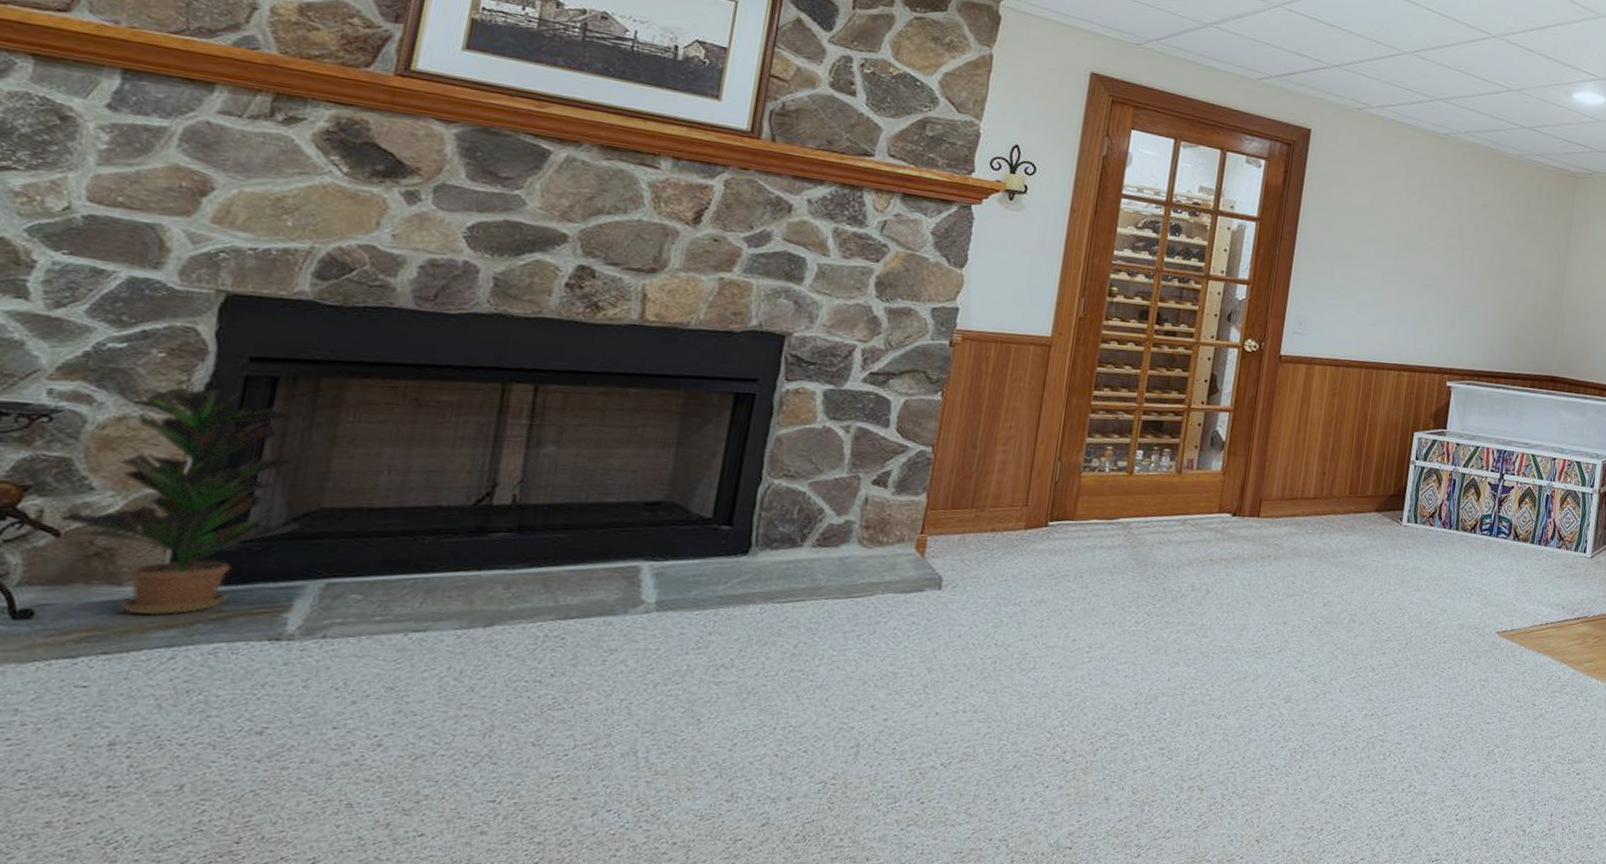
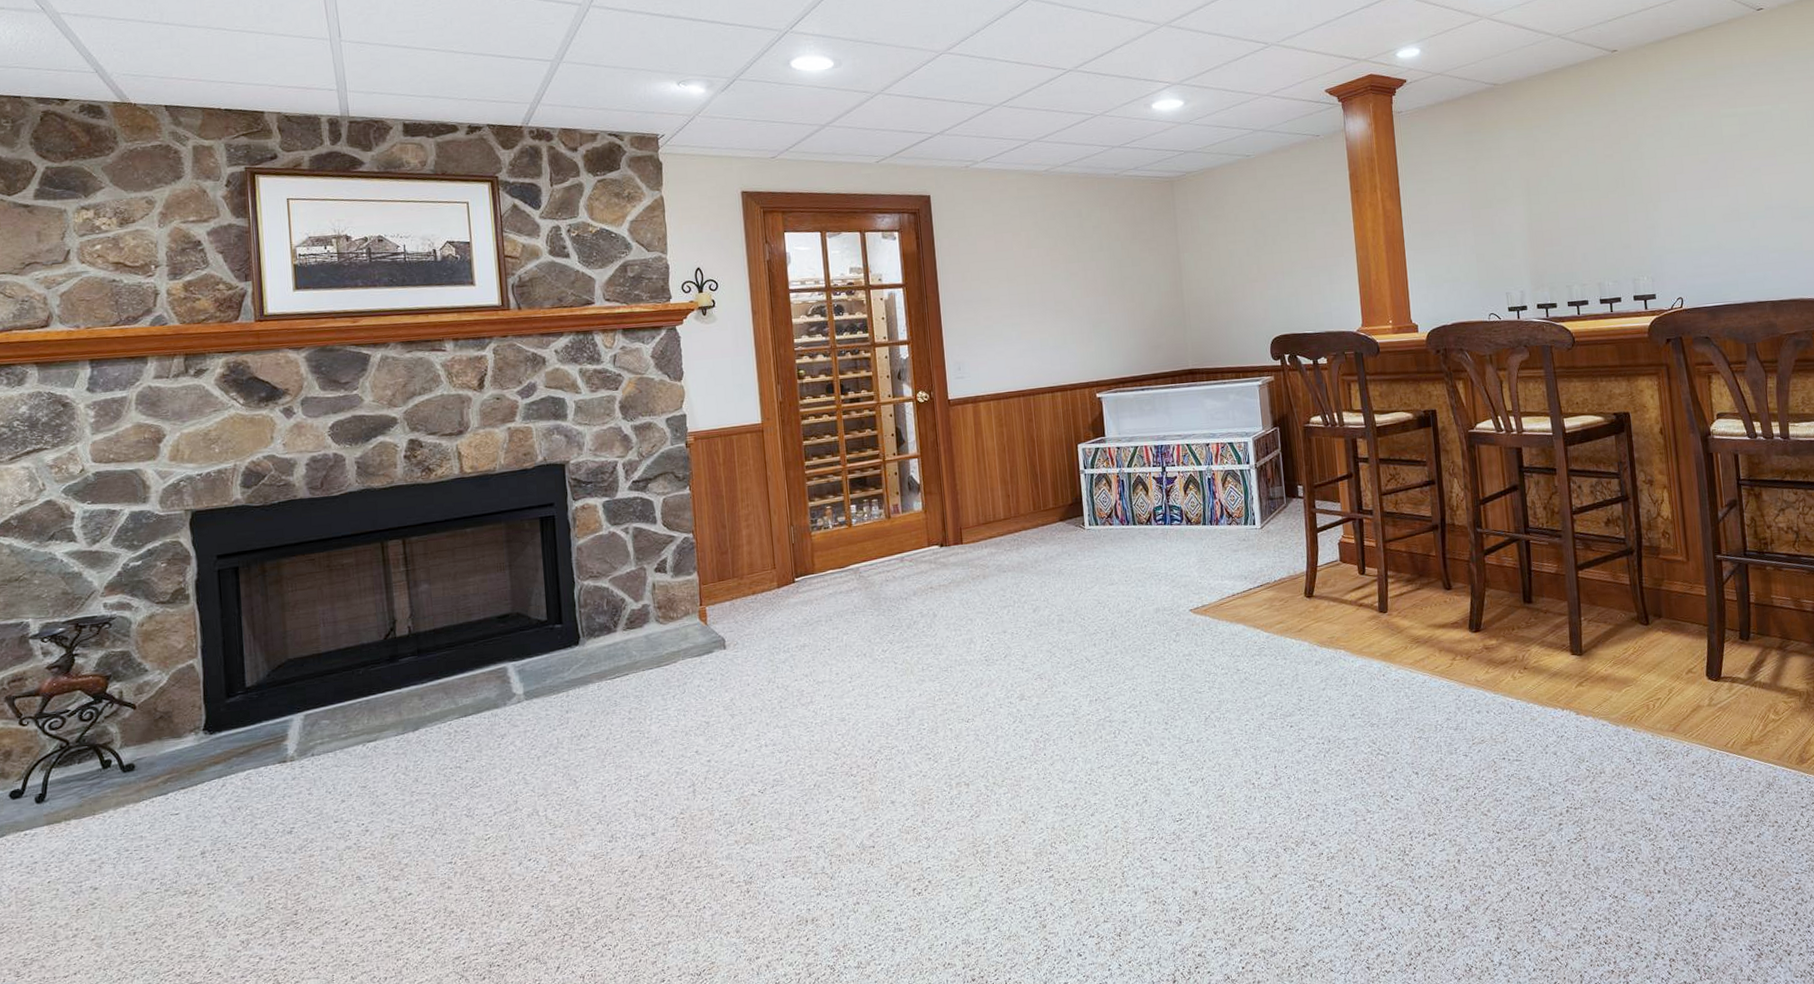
potted plant: present [60,388,300,616] -> none [133,581,278,757]

